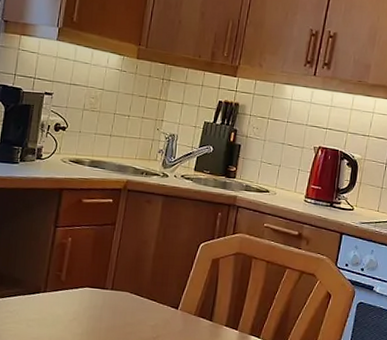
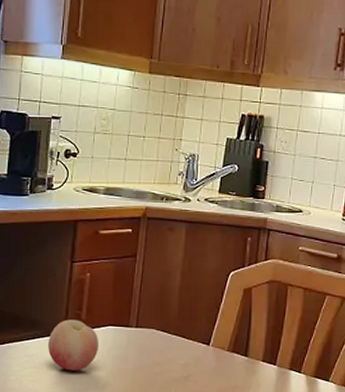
fruit: none [27,280,77,328] -> present [47,319,99,371]

